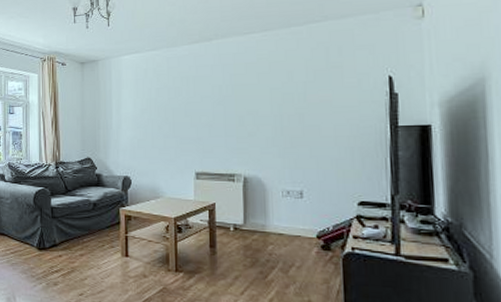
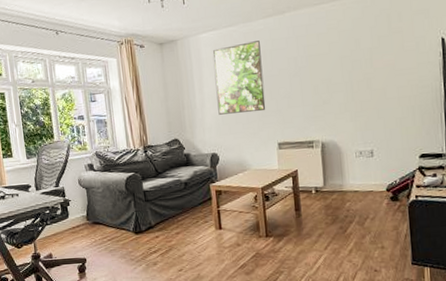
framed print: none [133,66,185,138] -> present [212,40,266,115]

